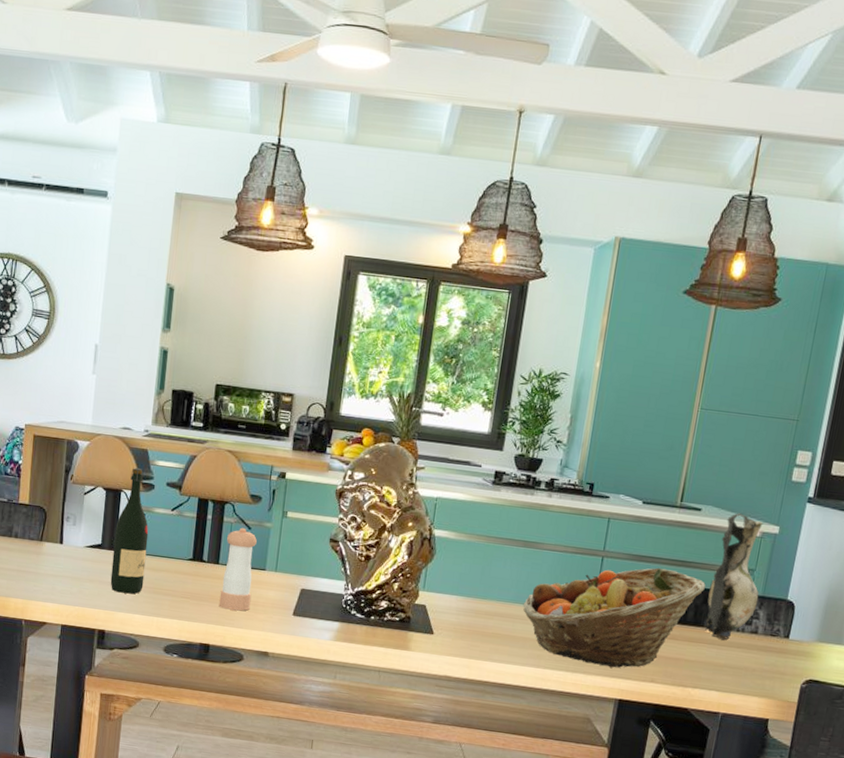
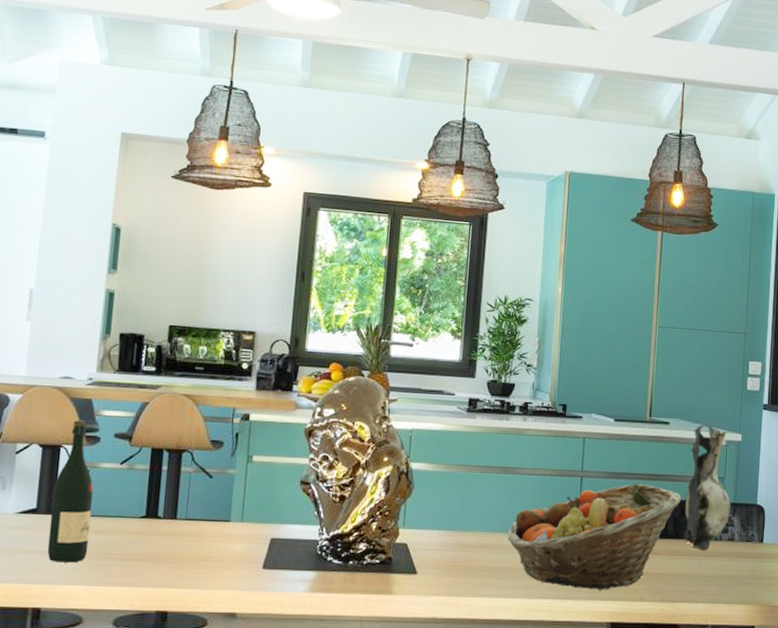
pepper shaker: present [219,527,257,611] -> none [177,476,219,570]

